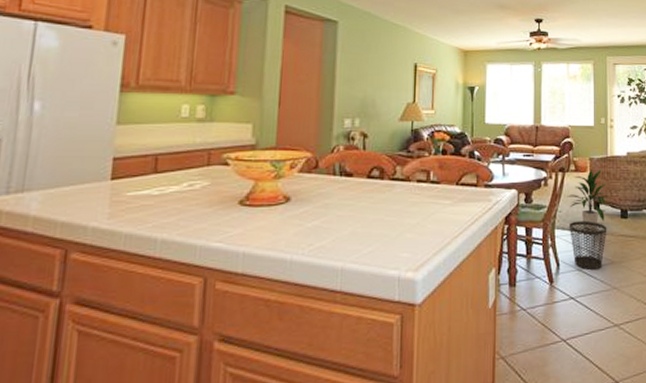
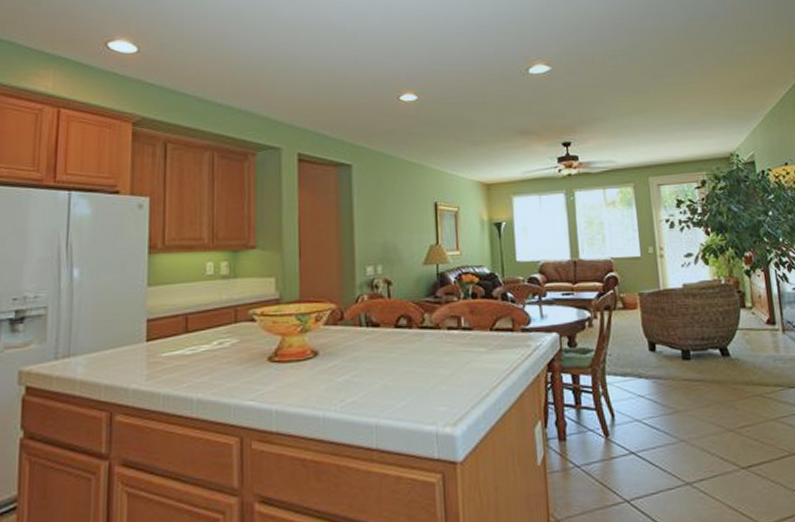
indoor plant: present [566,170,609,229] -> none [615,306,668,373]
wastebasket: present [568,220,607,270] -> none [621,364,668,420]

